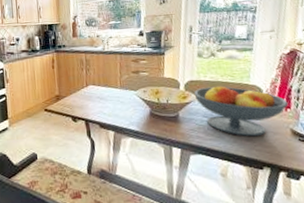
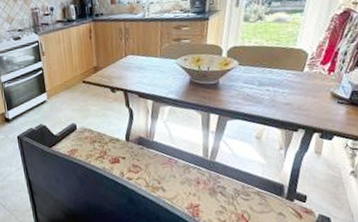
fruit bowl: present [193,86,289,137] -> none [236,51,333,101]

